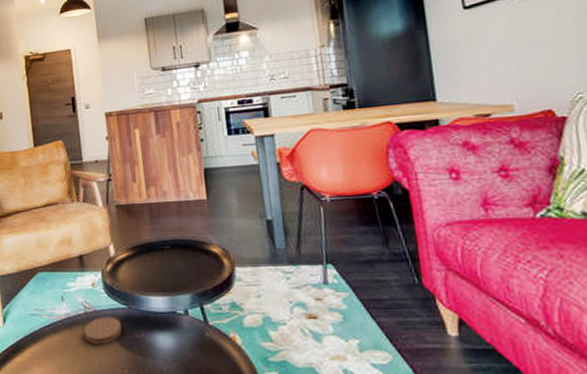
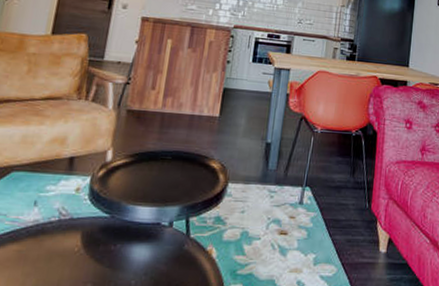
coaster: present [83,316,122,345] -> none [49,225,98,256]

